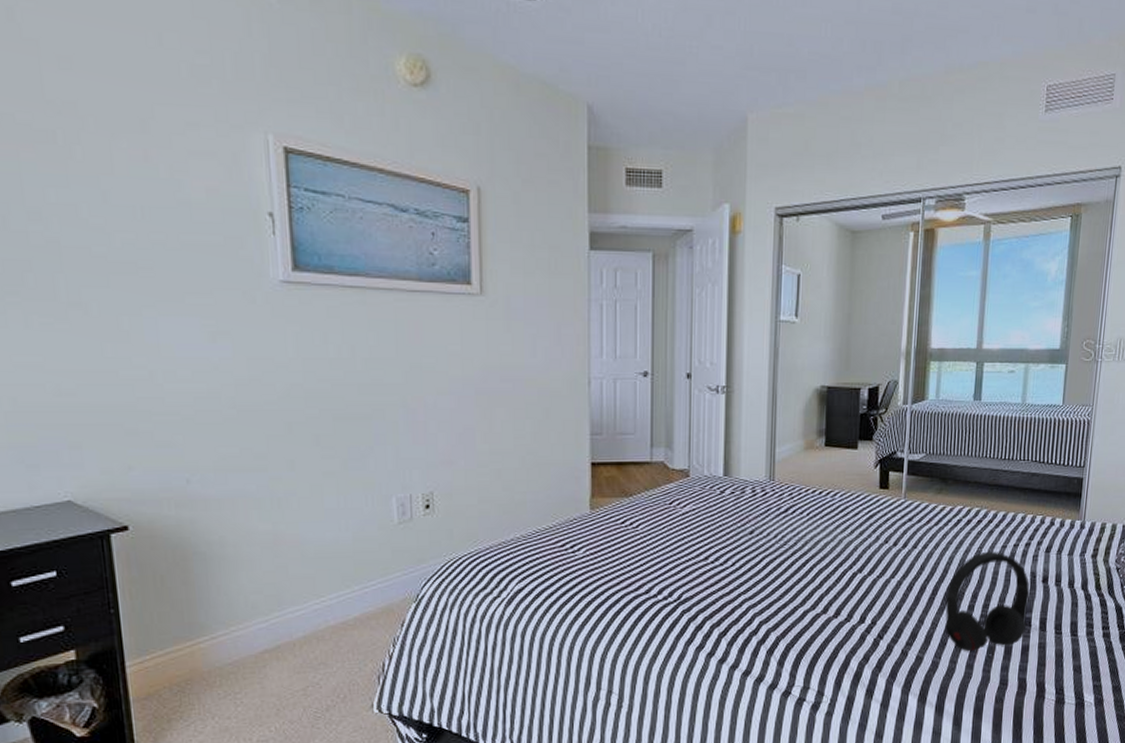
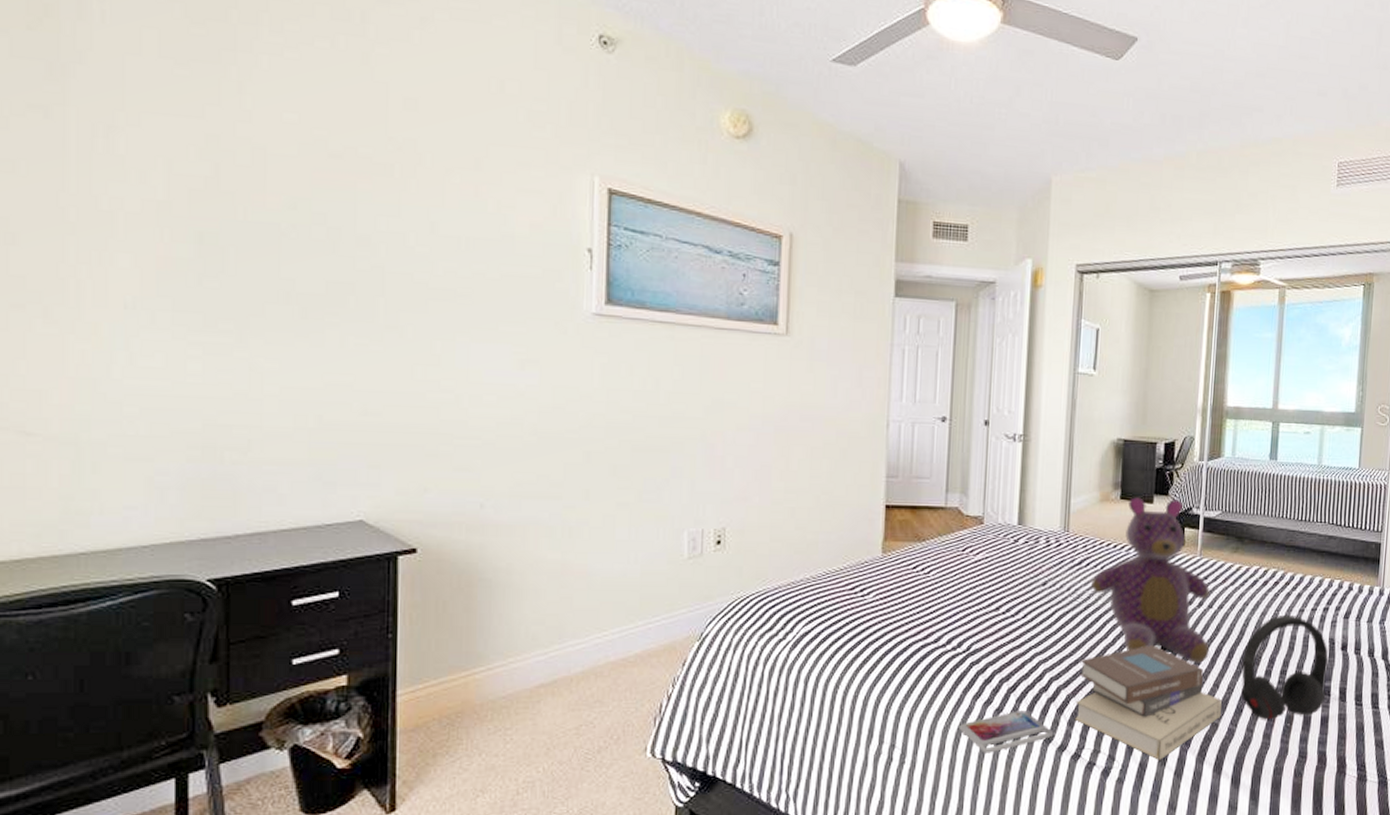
smartphone: none [673,653,765,695] -> present [959,710,1054,753]
books: none [785,586,926,693] -> present [1075,645,1222,760]
teddy bear: none [796,443,915,601] -> present [1090,497,1211,663]

